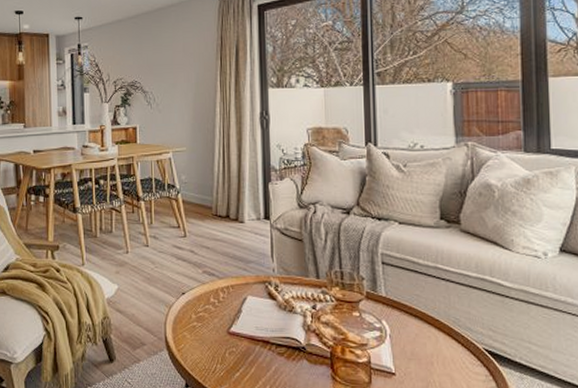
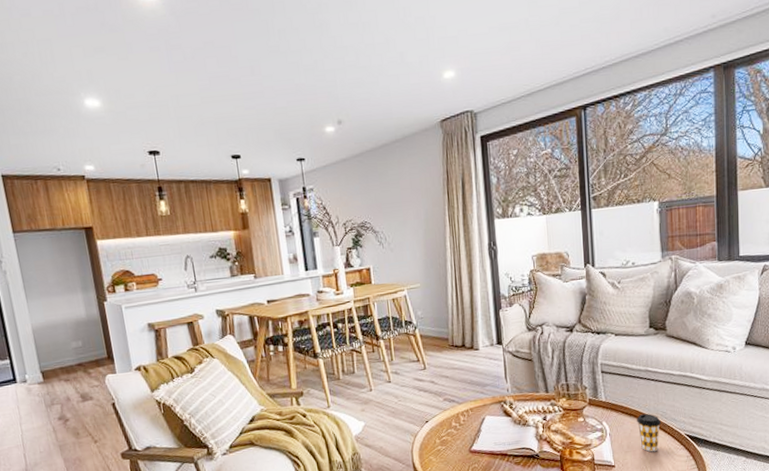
coffee cup: none [423,317,453,364] -> present [637,413,661,452]

